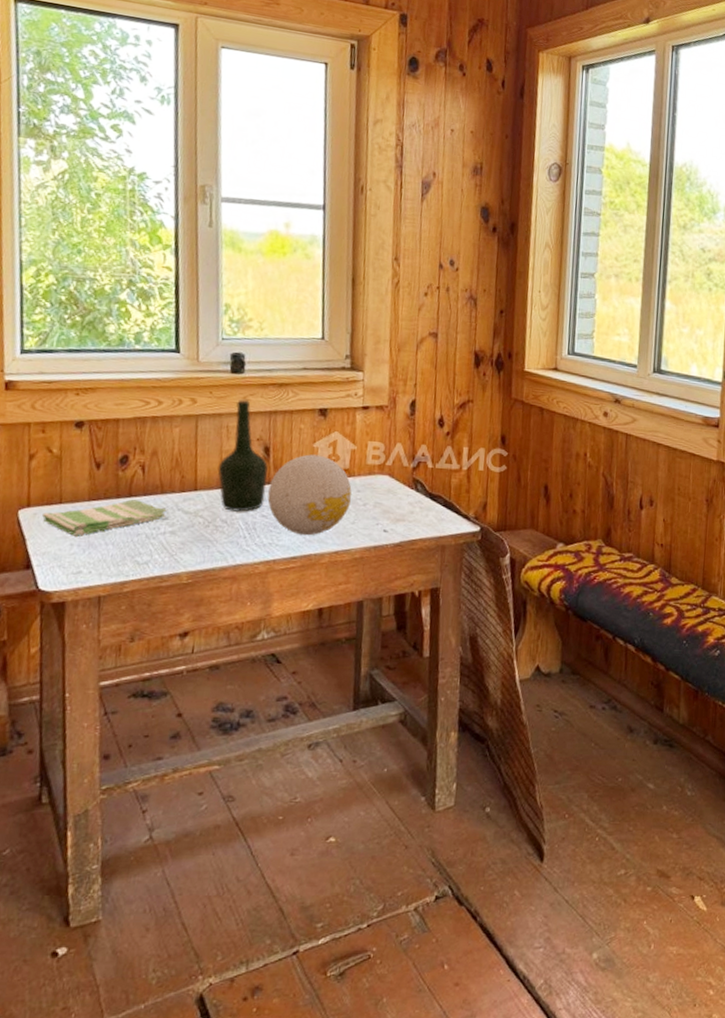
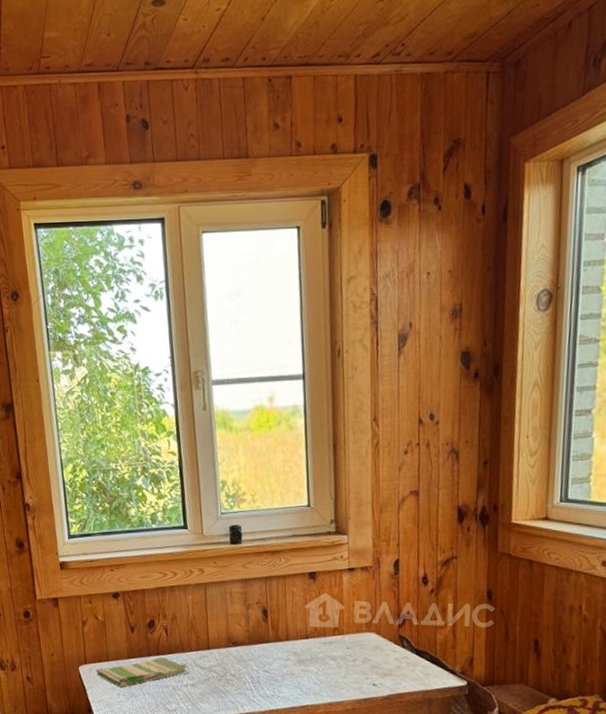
bottle: present [217,399,268,512] -> none [225,567,267,668]
decorative ball: present [267,454,352,536] -> none [268,615,342,689]

